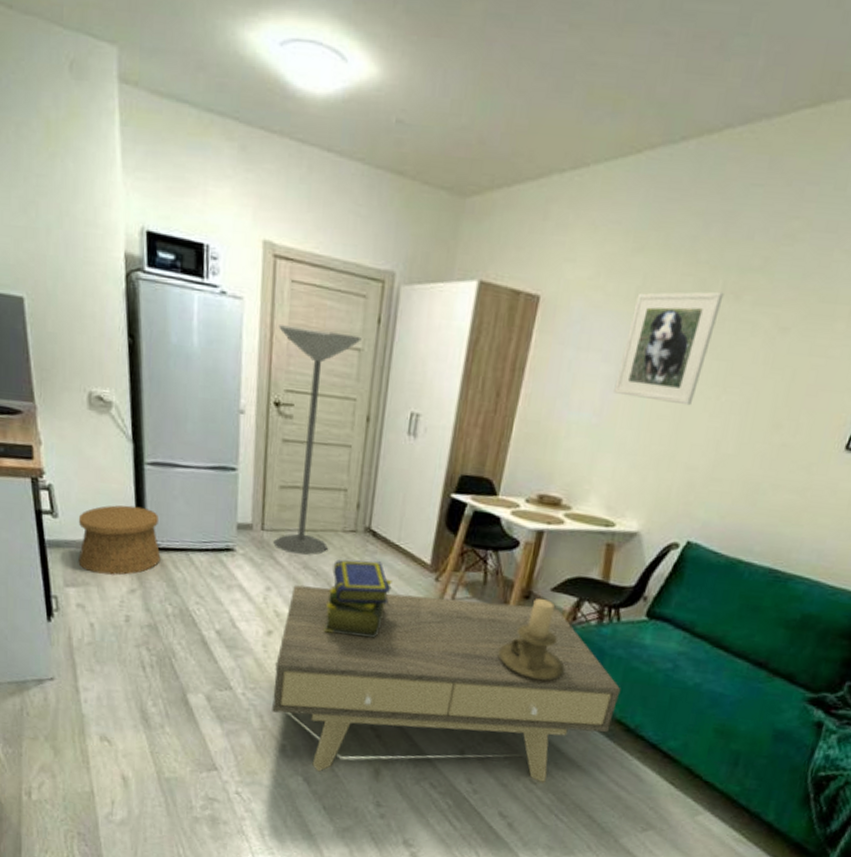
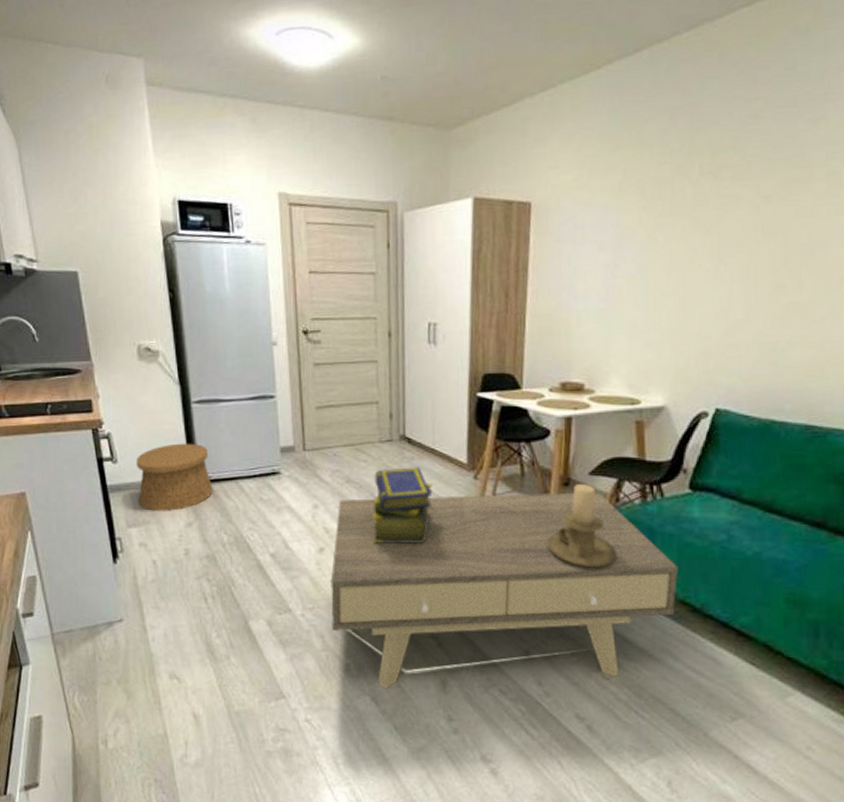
floor lamp: present [272,325,362,556] -> none [300,261,375,470]
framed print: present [614,291,724,406] -> none [615,173,702,280]

